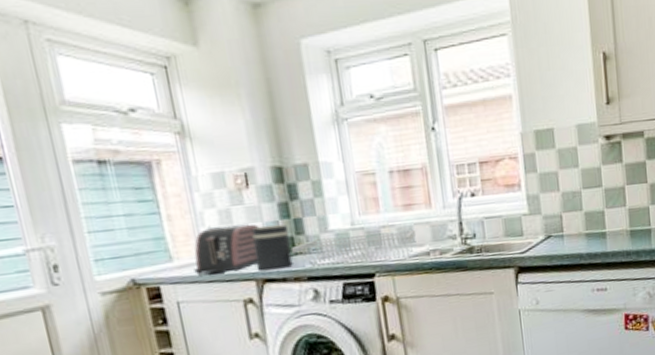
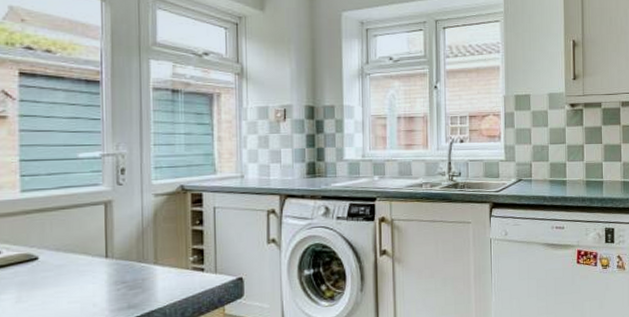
toaster: present [194,224,259,276] -> none [232,149,289,188]
cylinder: present [251,224,293,272] -> none [282,151,312,189]
dish rack: present [290,231,415,268] -> none [311,165,412,189]

